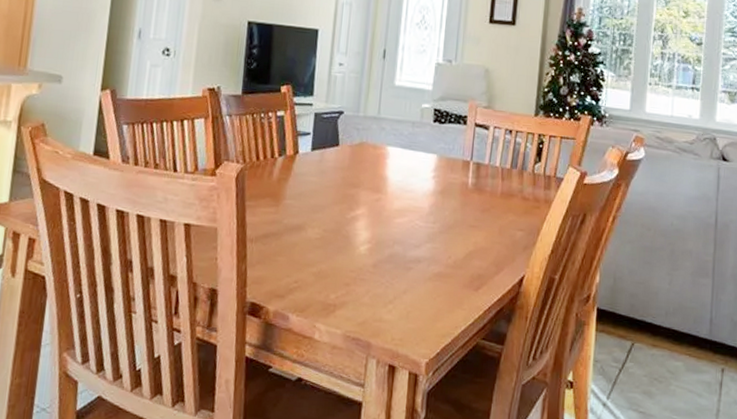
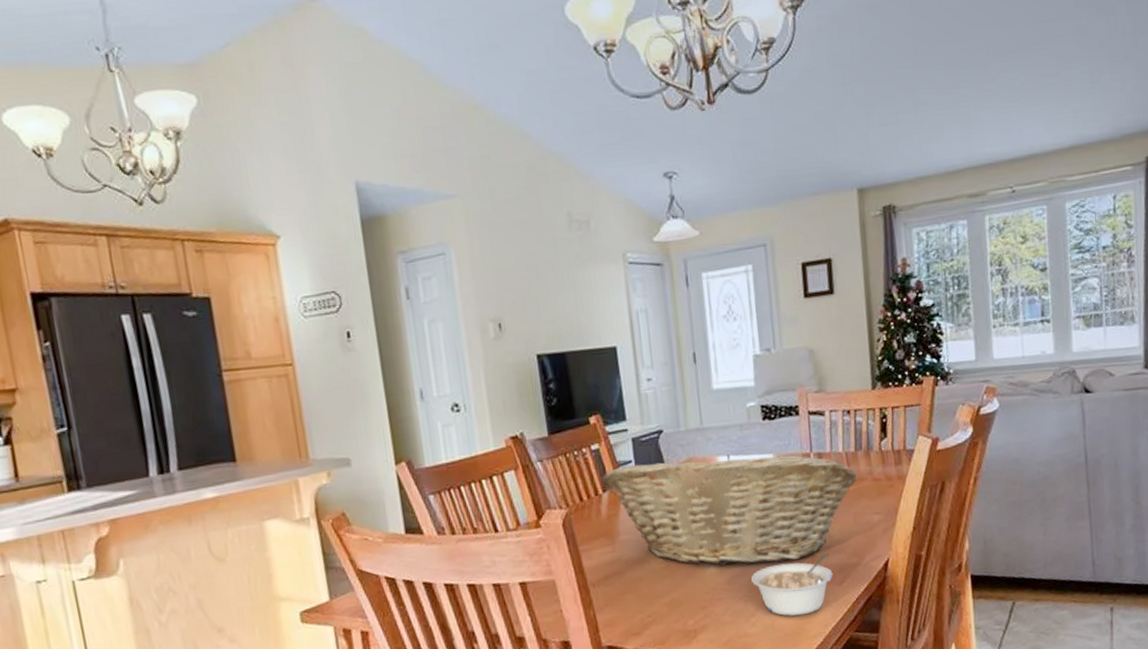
fruit basket: none [281,136,509,258] -> present [602,454,858,566]
legume: none [396,258,471,313] -> present [751,553,833,616]

